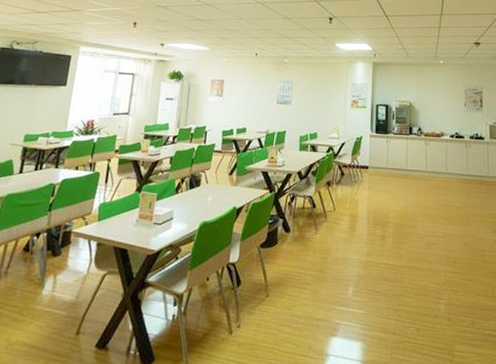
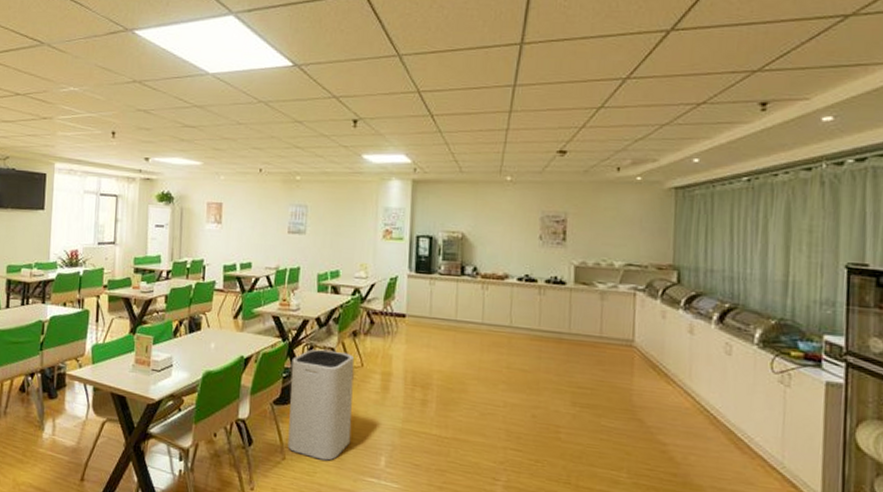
trash can: none [271,198,329,294] -> present [288,349,355,461]

